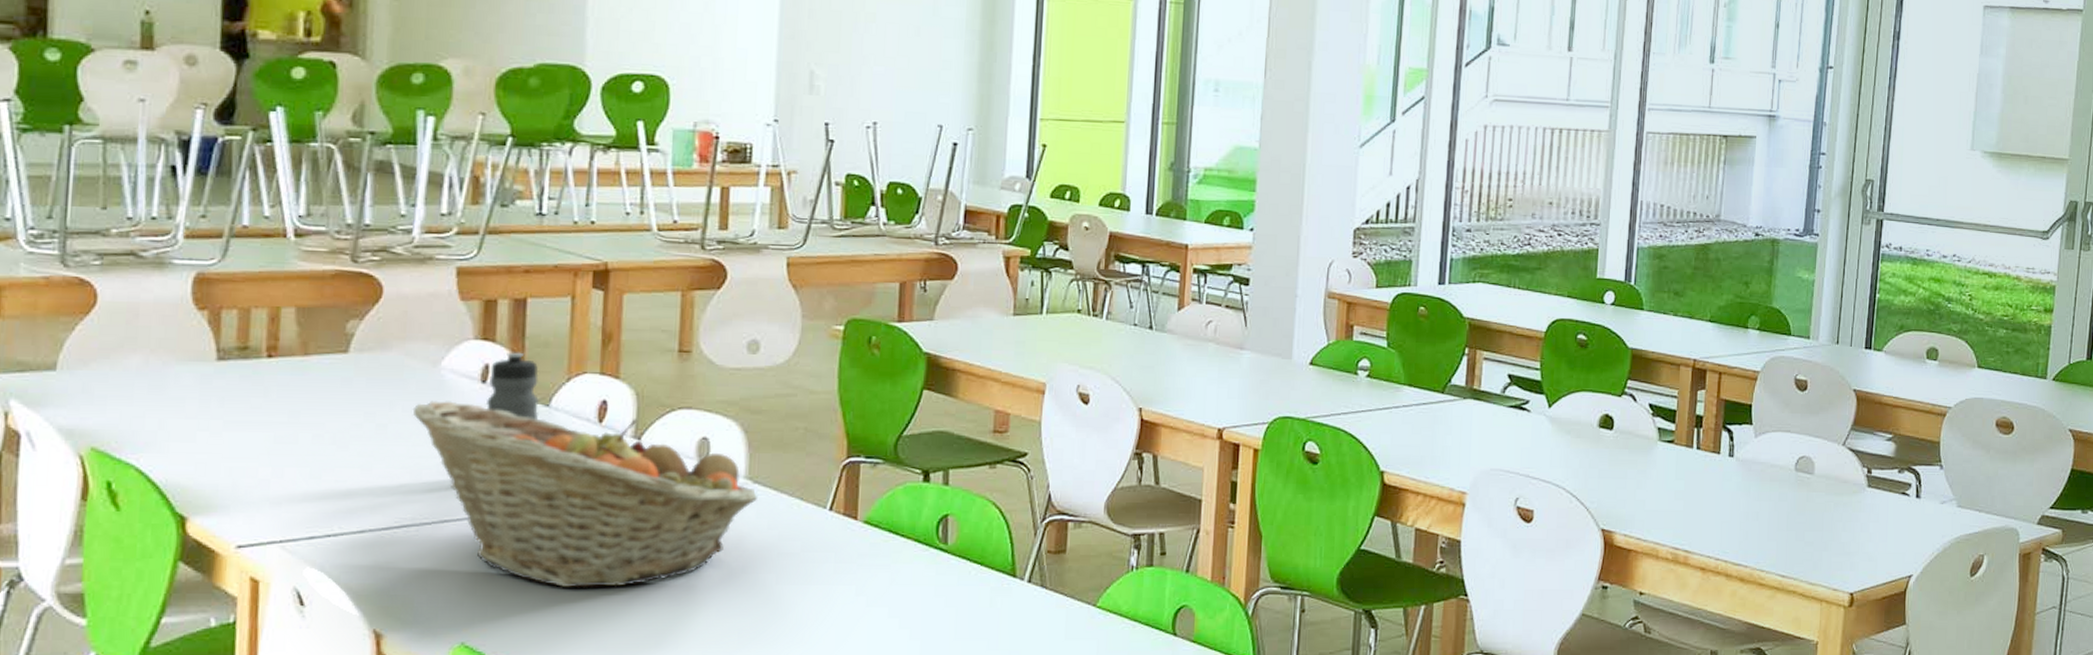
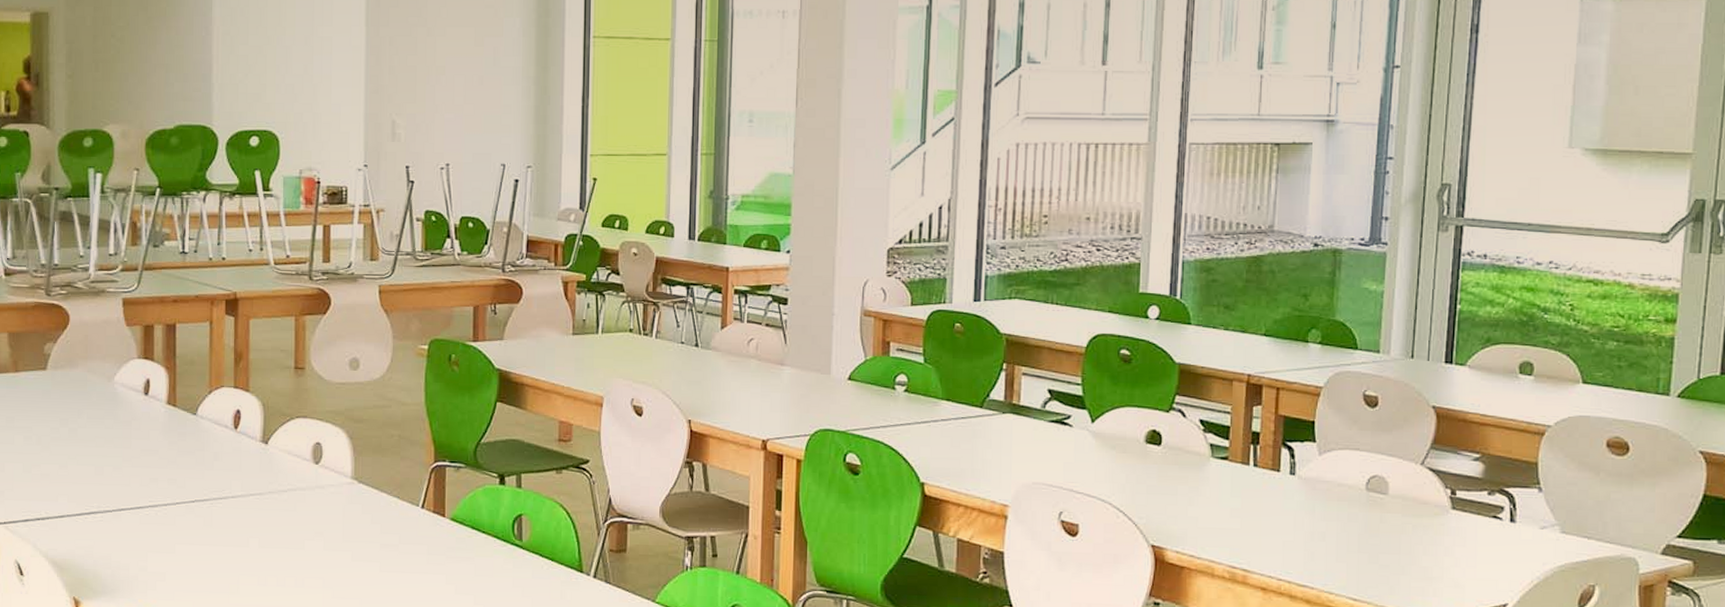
fruit basket: present [412,400,757,588] -> none [94,409,362,569]
water bottle: present [485,352,539,420] -> none [148,369,189,426]

